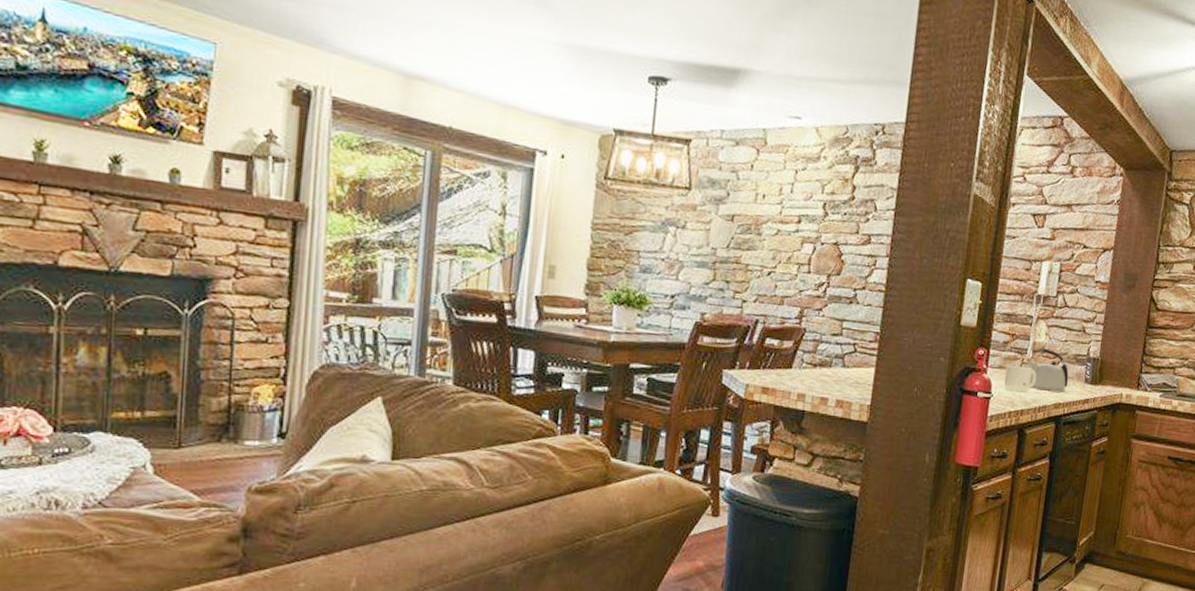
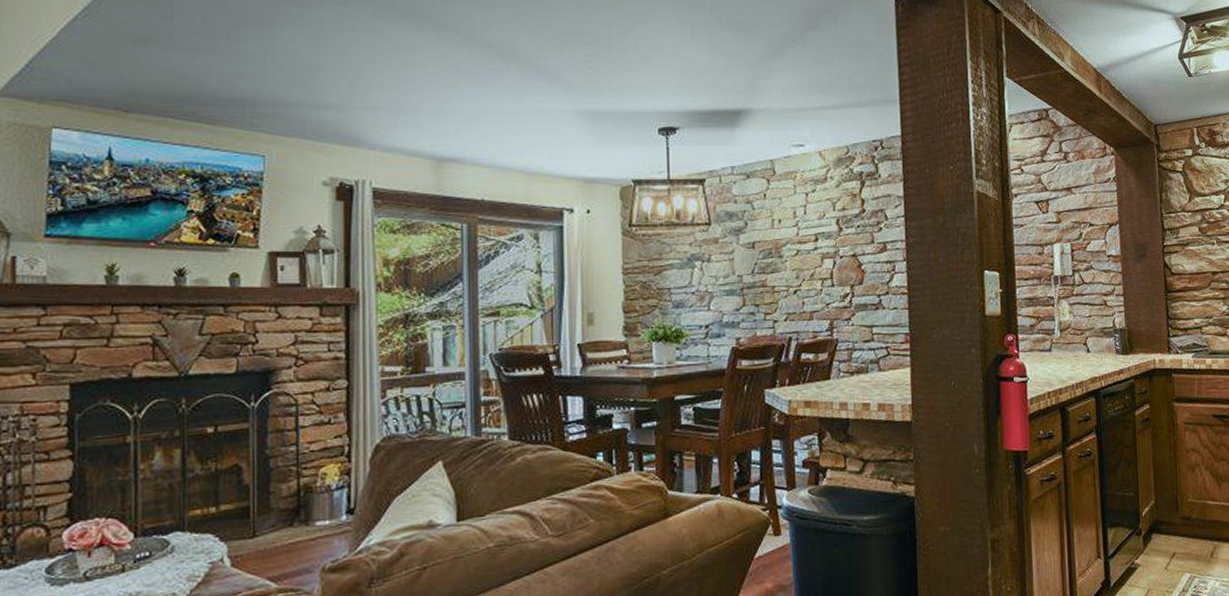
mug: present [1004,364,1037,393] -> none [1036,346,1069,373]
kettle: present [1026,348,1069,393] -> none [1055,326,1101,368]

